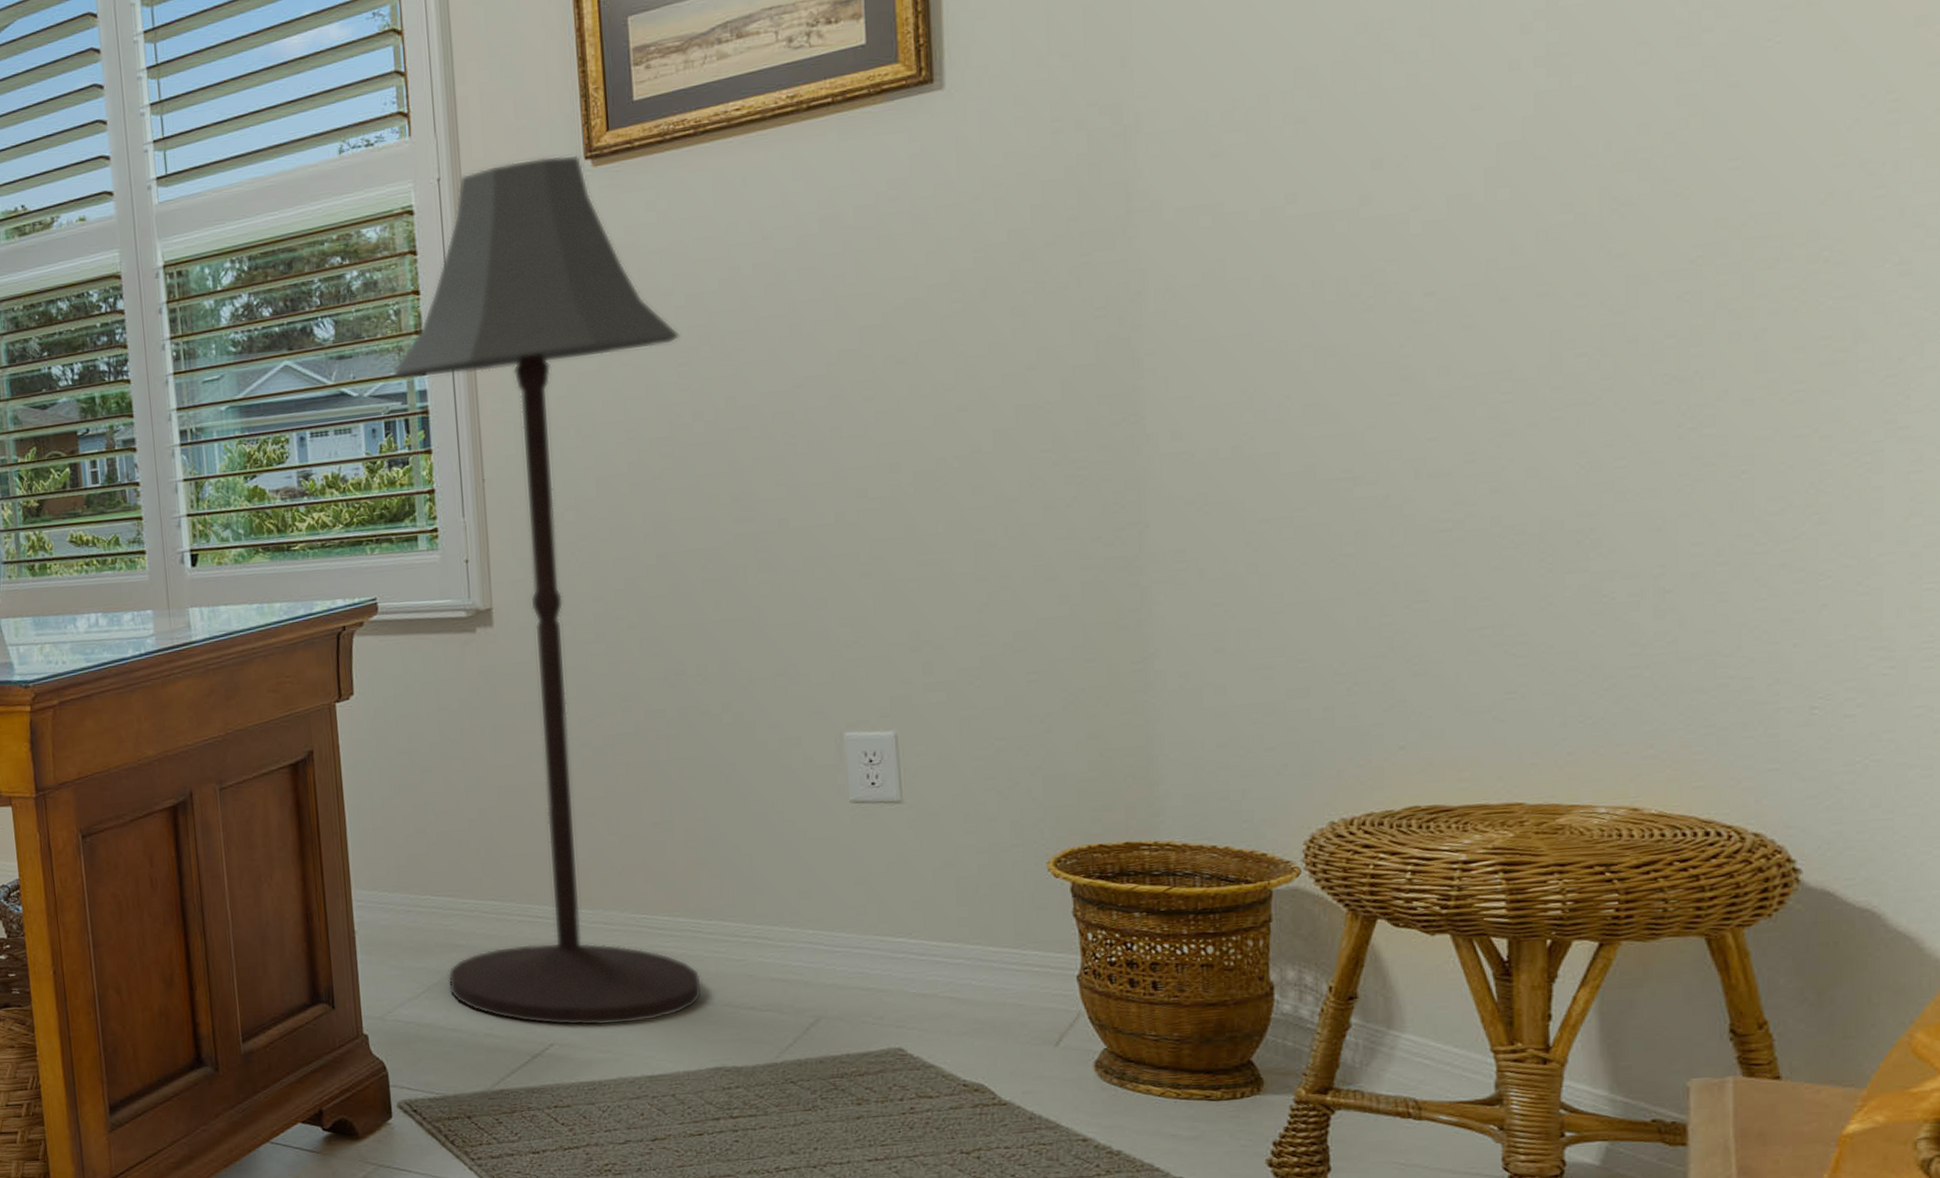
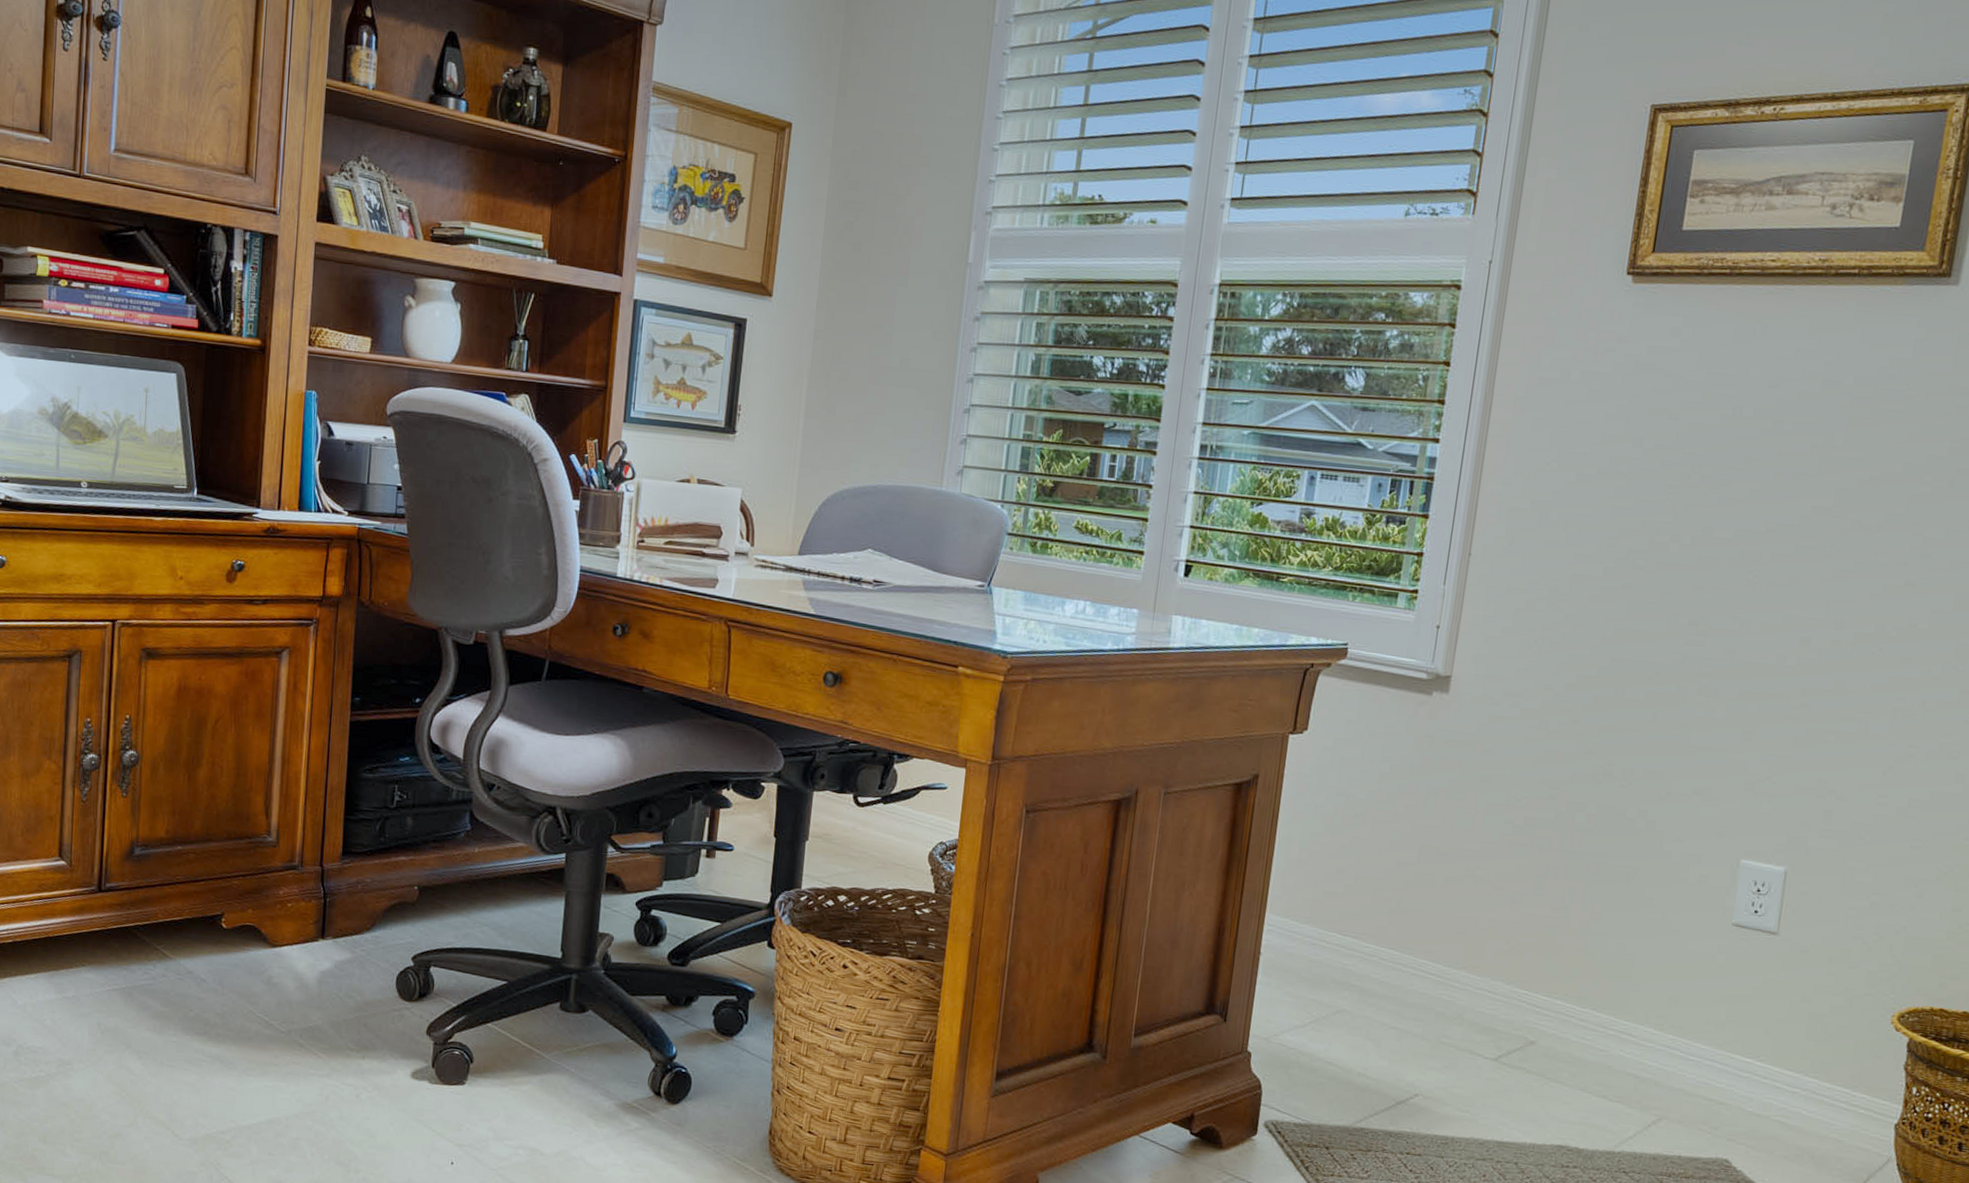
floor lamp: present [392,154,703,1026] -> none [1334,260,1676,1091]

